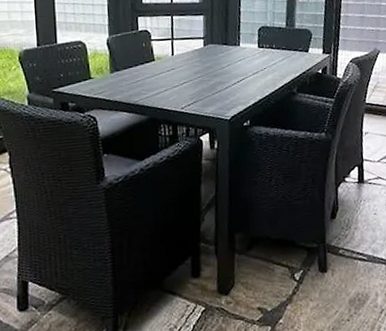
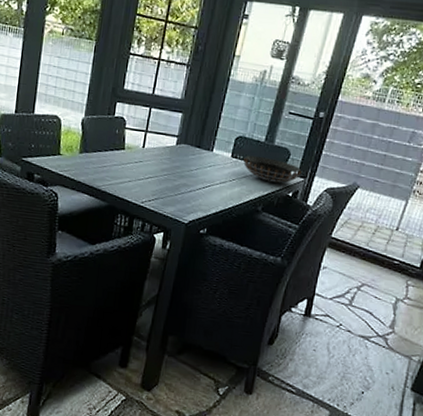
decorative bowl: none [270,41,326,64] -> present [243,155,302,183]

